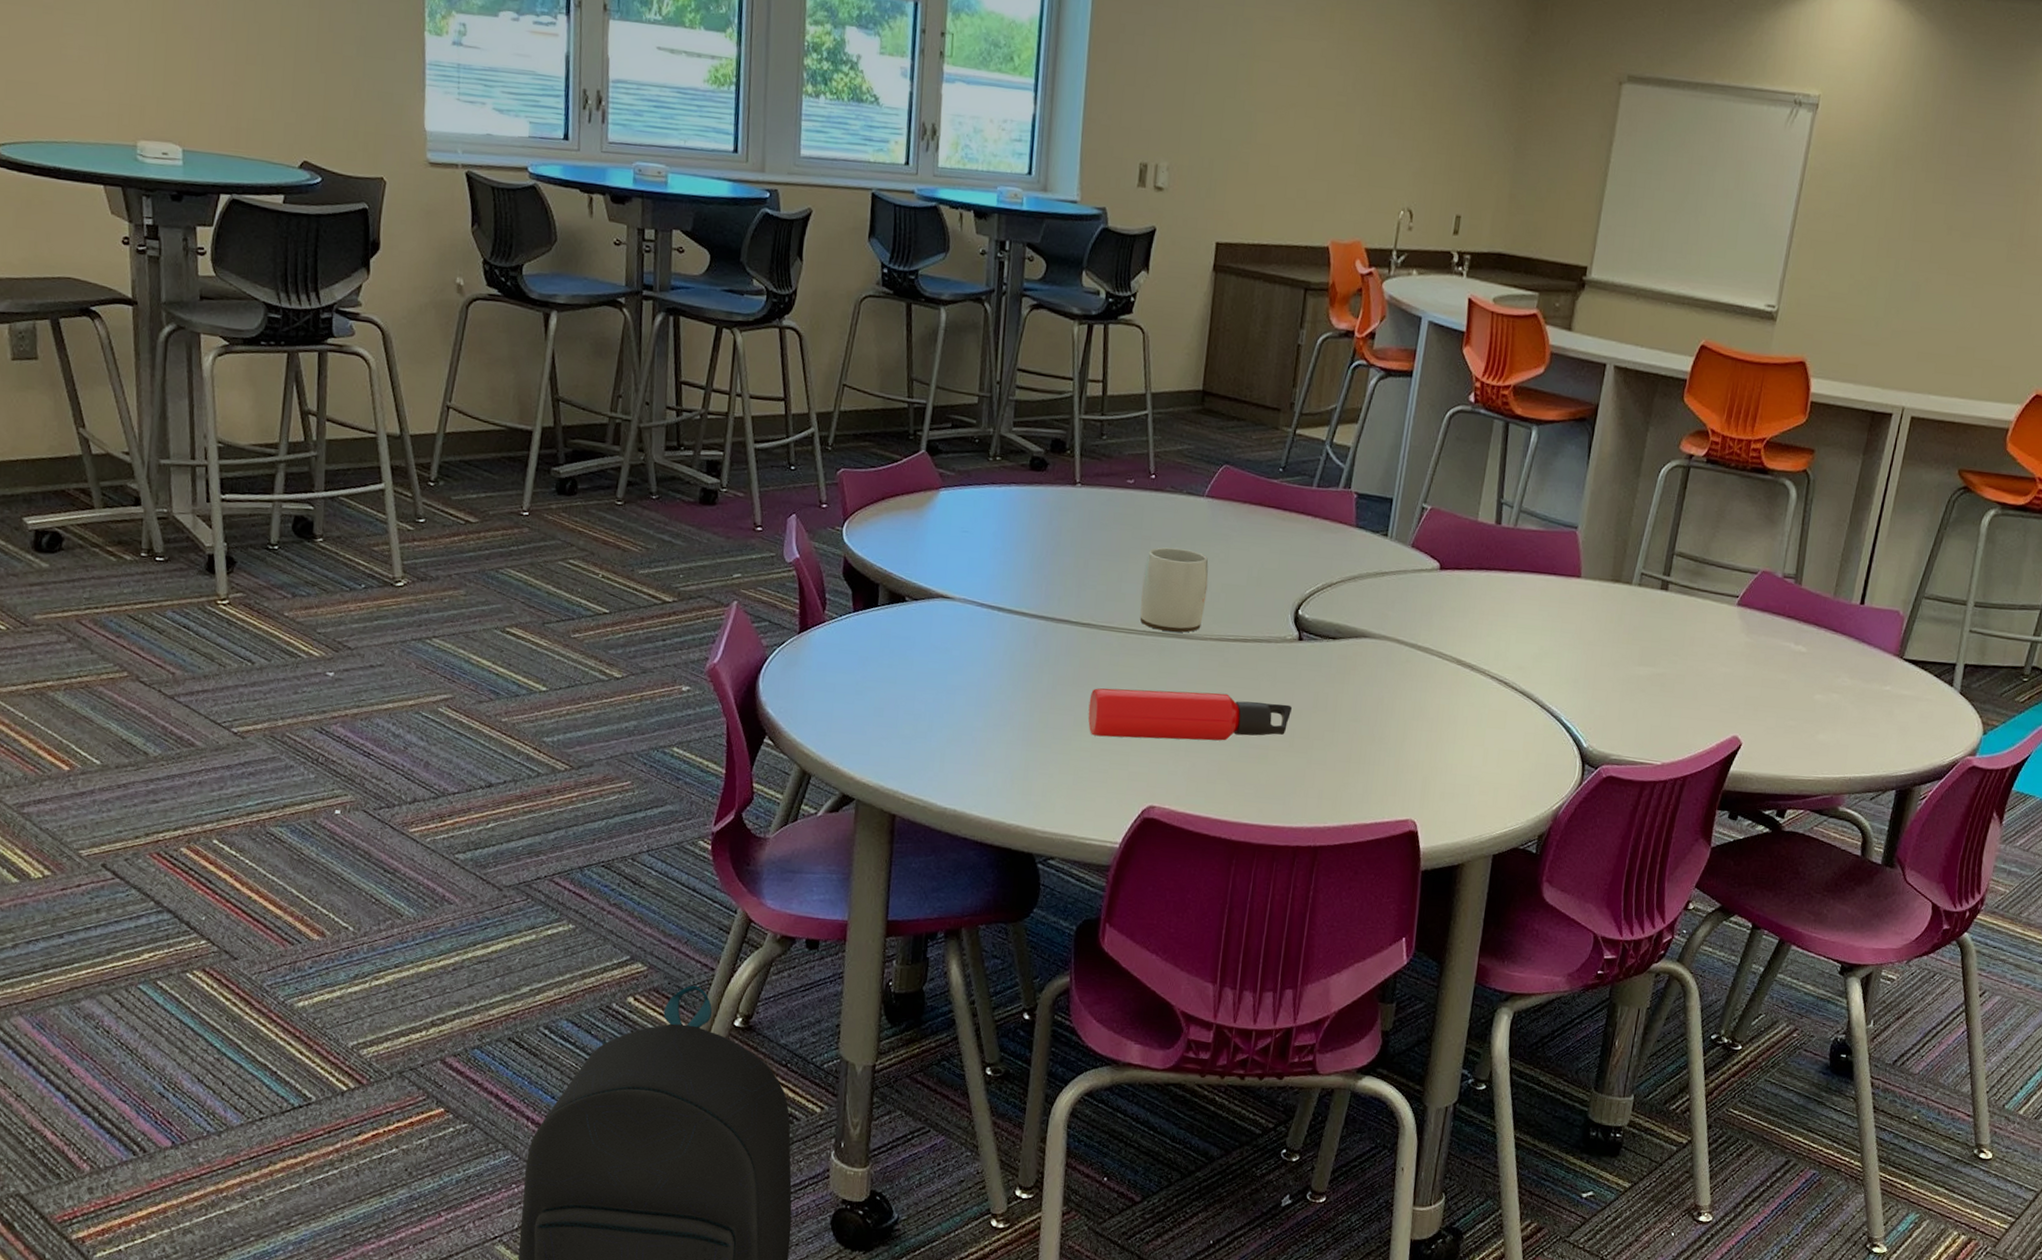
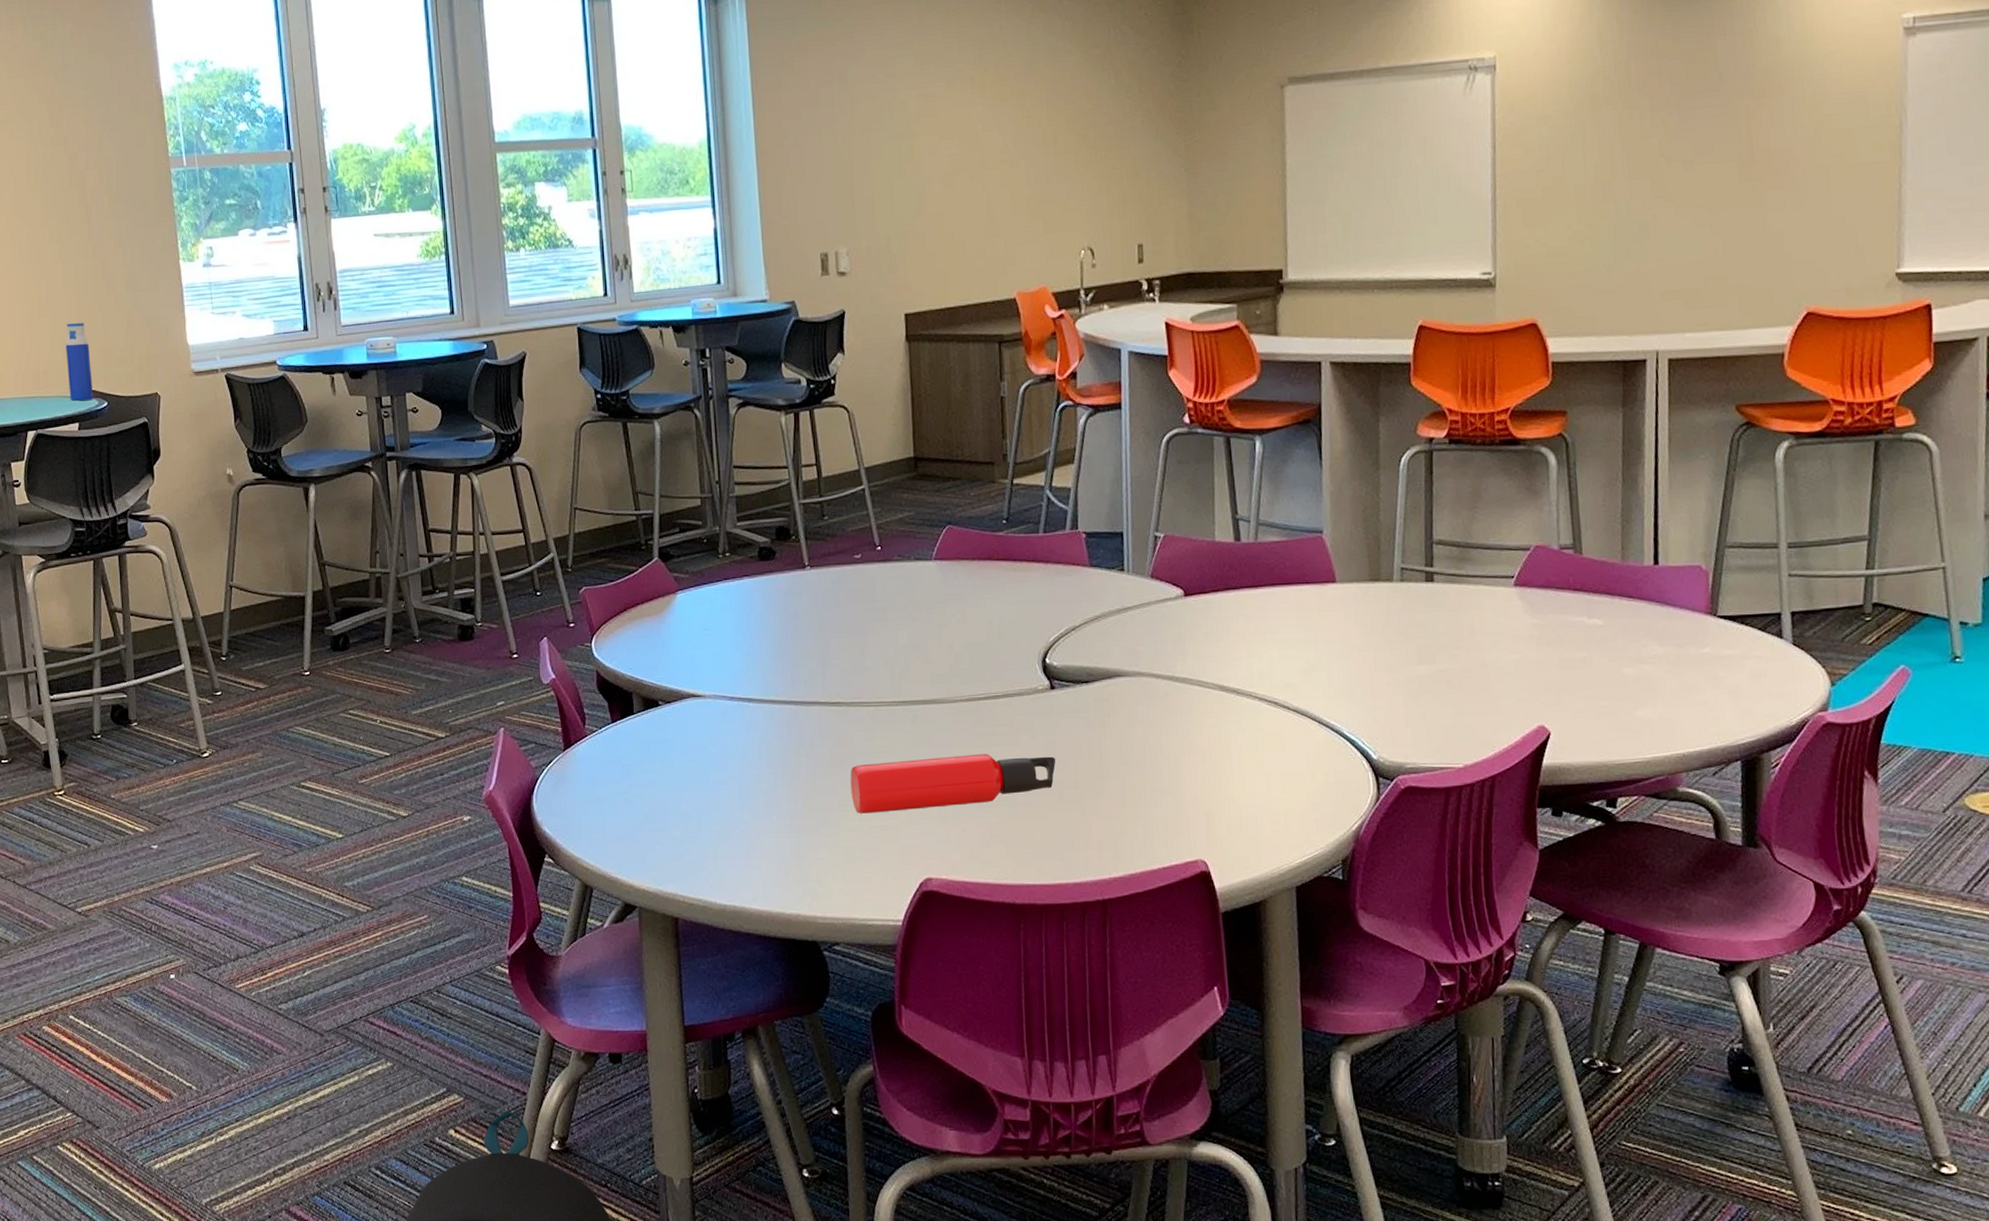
water bottle: none [275,78,306,172] -> present [66,322,94,402]
mug: present [1140,547,1209,633] -> none [884,614,951,699]

